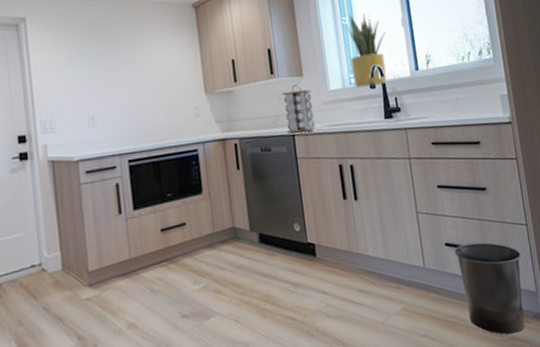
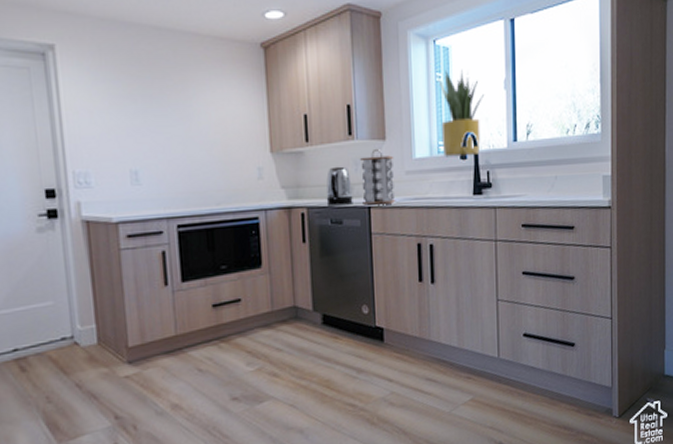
kettle: none [254,101,279,136] -> present [326,166,353,206]
waste bin: present [454,242,526,335] -> none [532,334,601,429]

